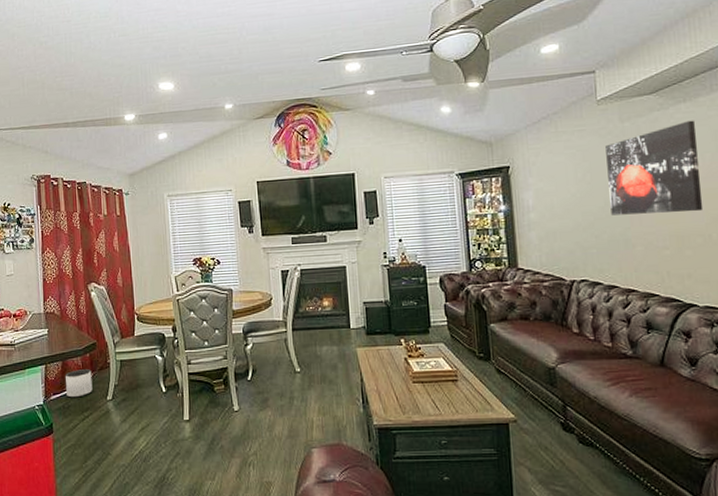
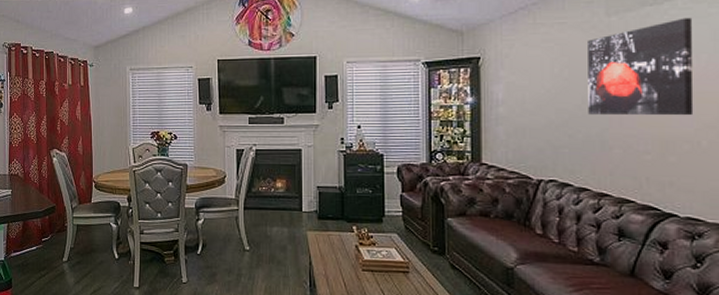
planter: present [66,369,93,398] -> none [26,230,50,257]

